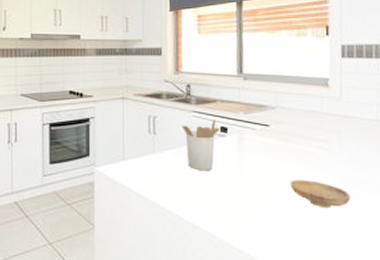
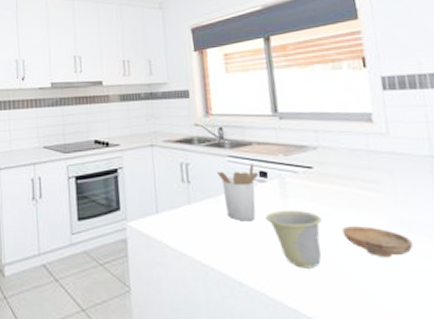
cup: none [222,162,272,215] -> present [265,209,322,268]

